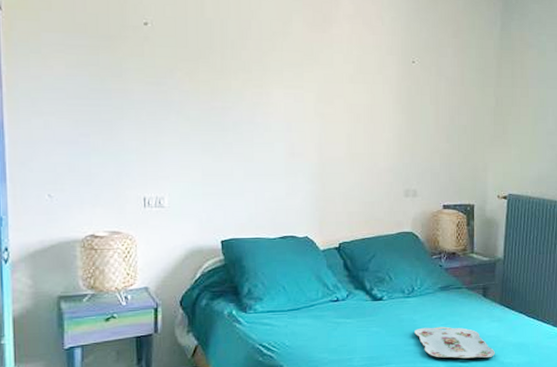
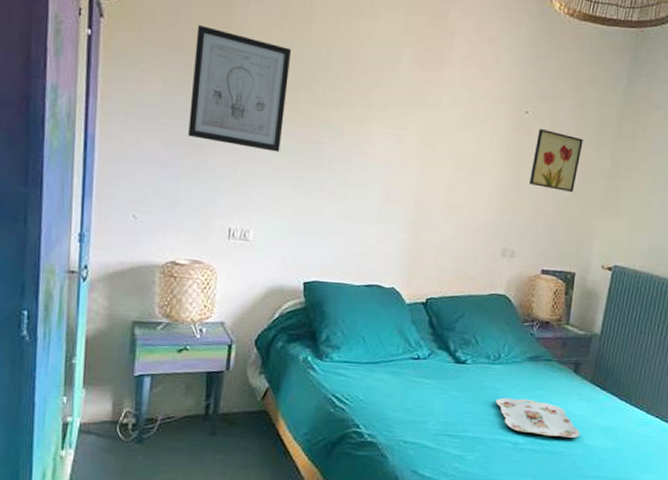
wall art: none [94,9,188,121] -> present [188,25,292,152]
wall art: none [423,76,468,131] -> present [529,129,583,192]

